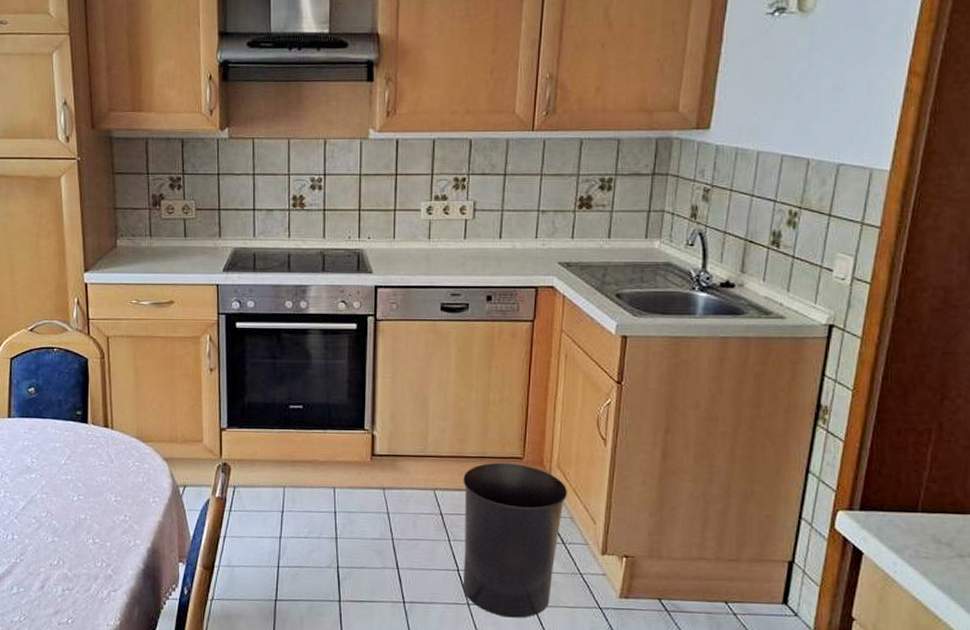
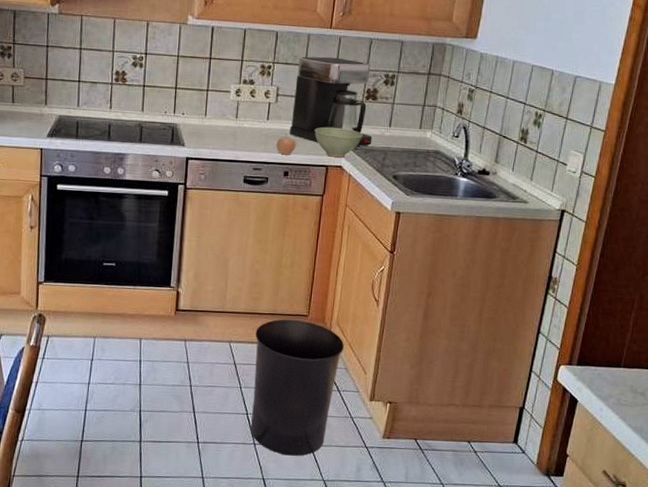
fruit: none [476,252,499,277] -> present [276,133,296,155]
coffee maker: none [490,163,589,262] -> present [289,56,373,146]
bowl: none [519,242,578,277] -> present [314,126,363,158]

